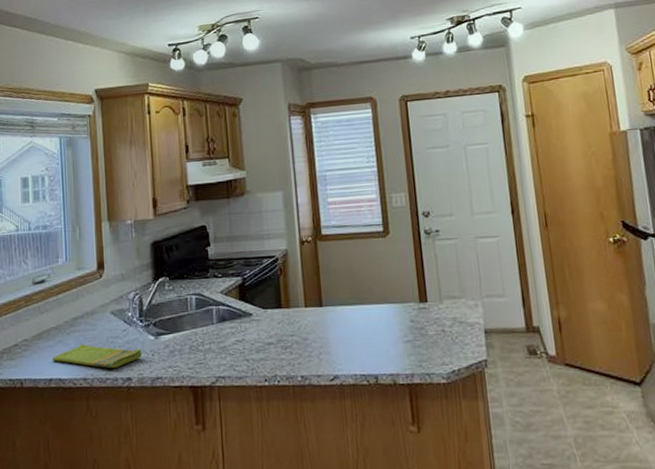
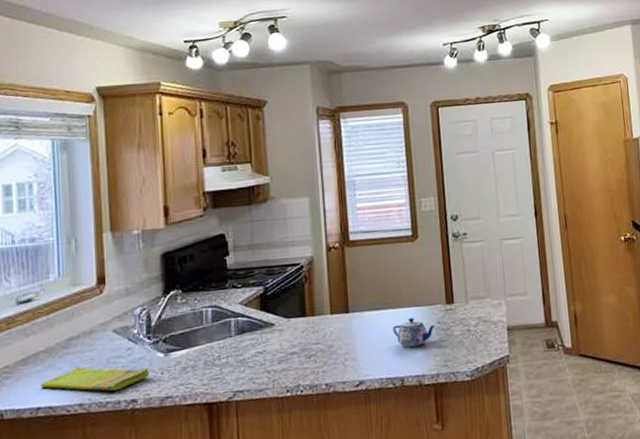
teapot: none [365,315,409,345] -> present [392,318,435,348]

